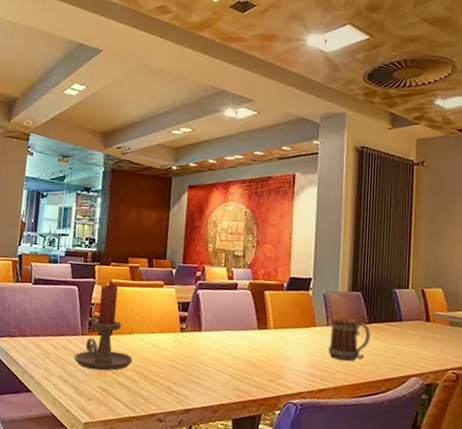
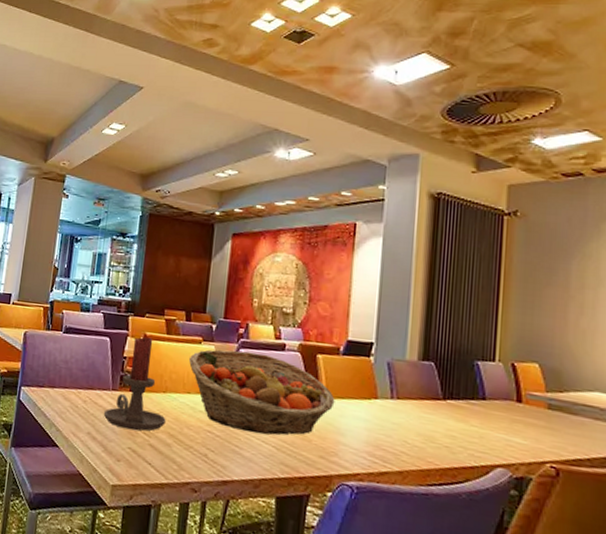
fruit basket: none [151,291,281,365] -> present [188,349,335,435]
mug: present [328,317,370,361] -> none [391,389,445,442]

